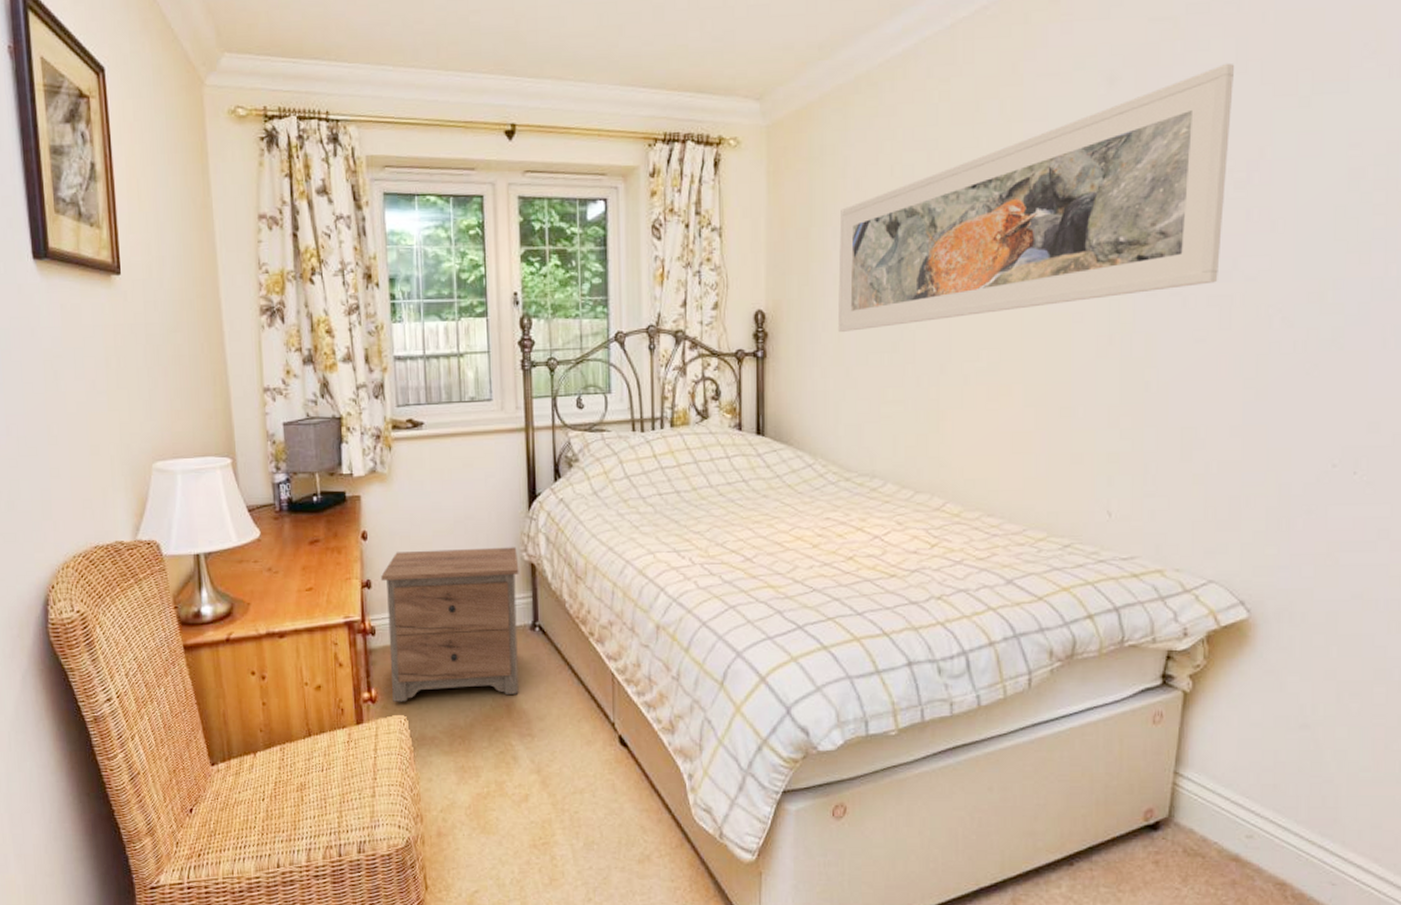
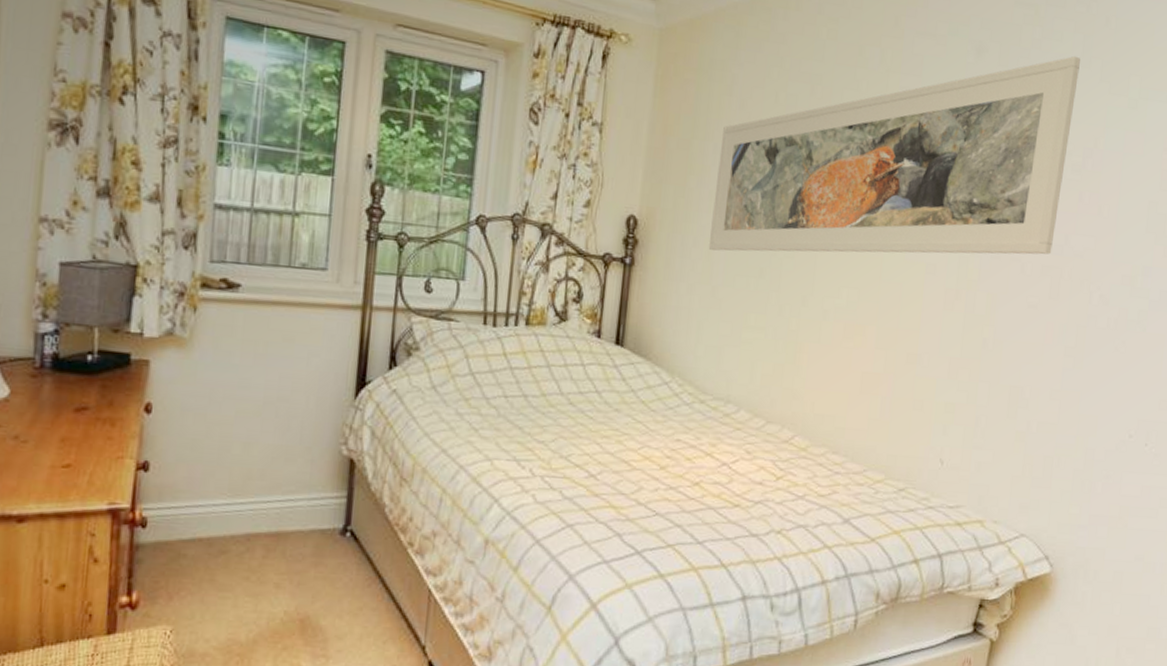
nightstand: present [381,547,519,702] -> none [158,431,336,610]

